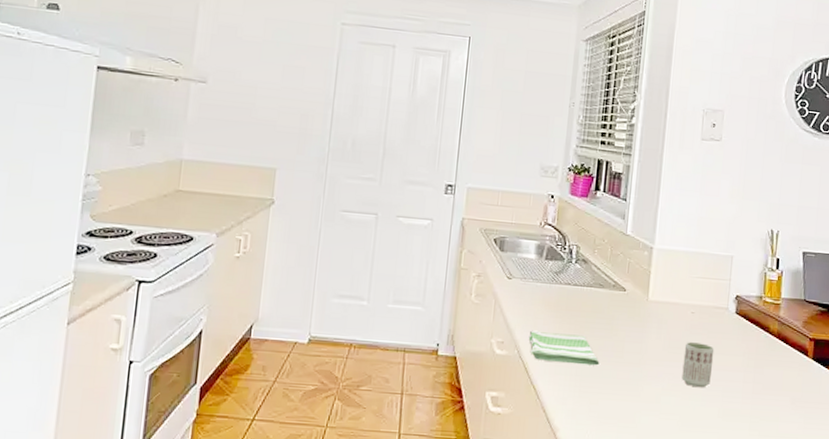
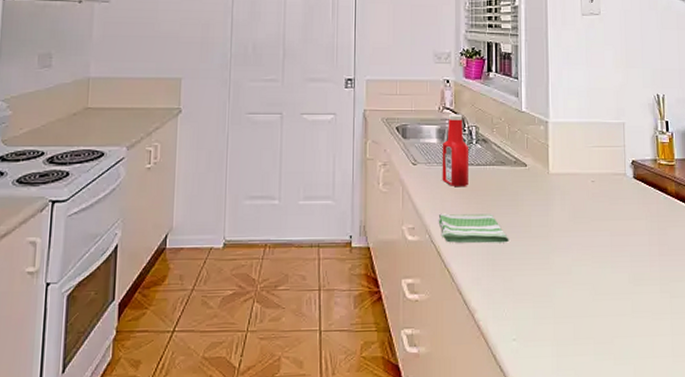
ketchup bottle: none [536,230,568,305] -> present [442,114,469,186]
cup: present [681,342,715,388] -> none [589,210,618,255]

